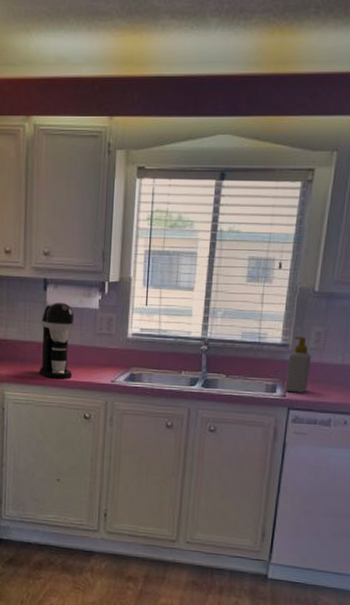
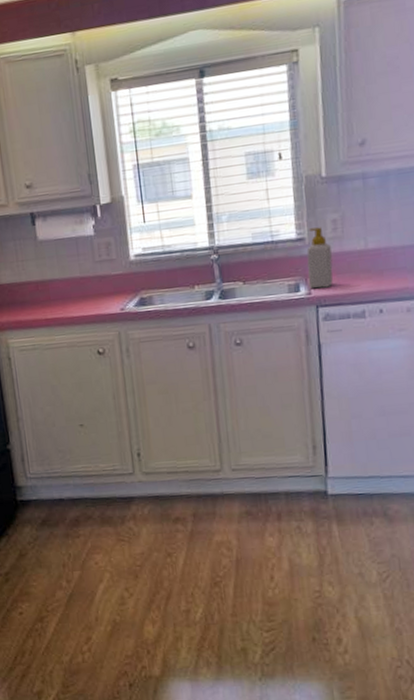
coffee maker: present [39,303,75,379] -> none [35,235,77,318]

